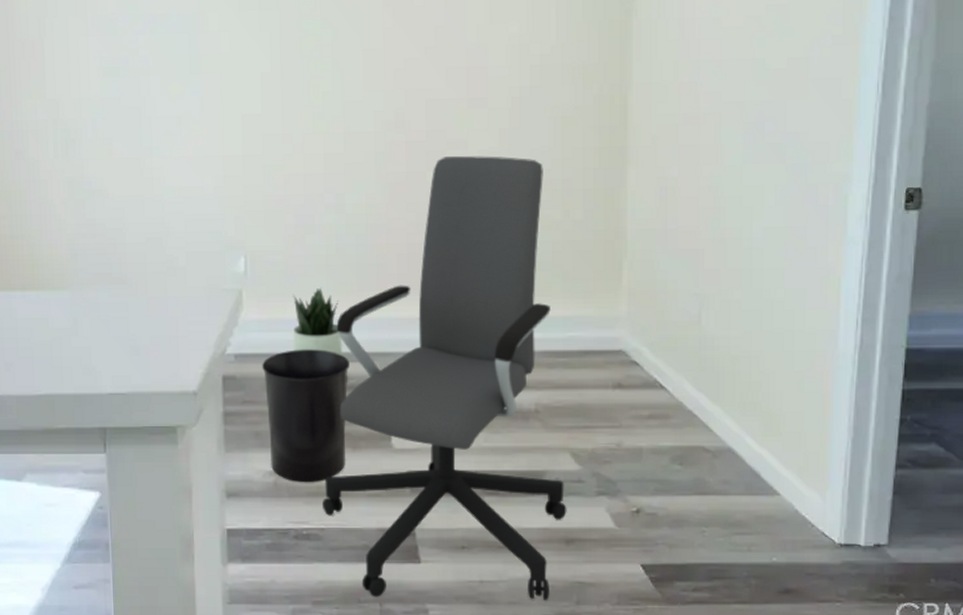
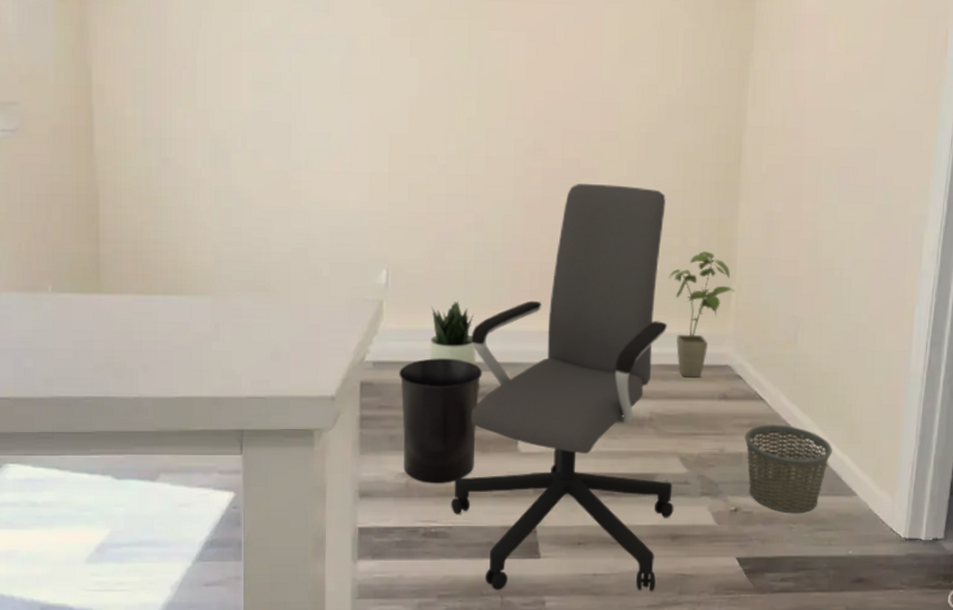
house plant: none [550,223,626,365] -> present [669,250,735,378]
basket: none [644,414,749,514] -> present [744,423,833,513]

